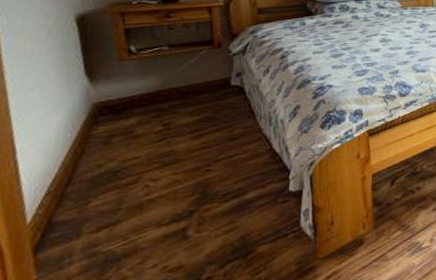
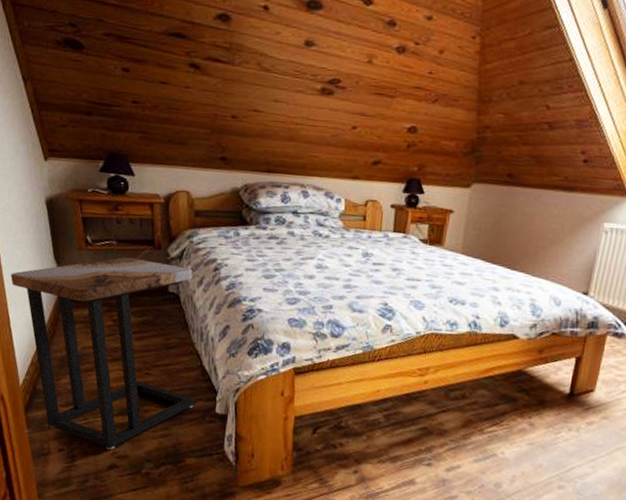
side table: none [20,59,266,266] -> present [11,257,196,450]

